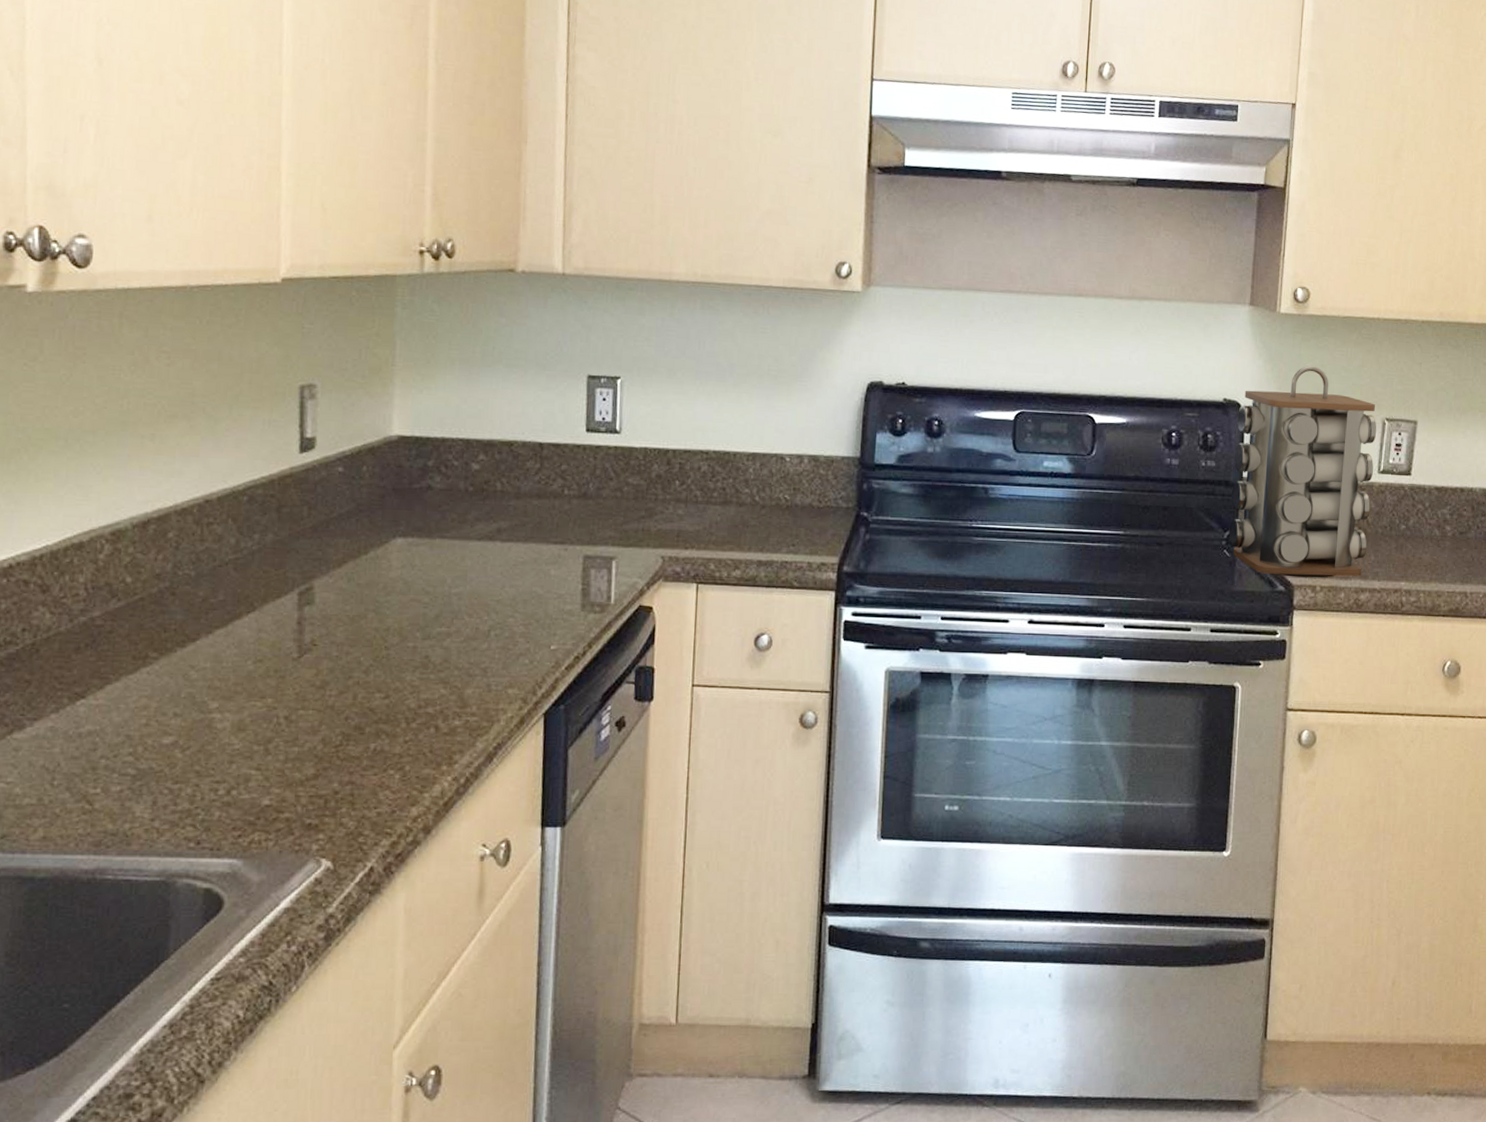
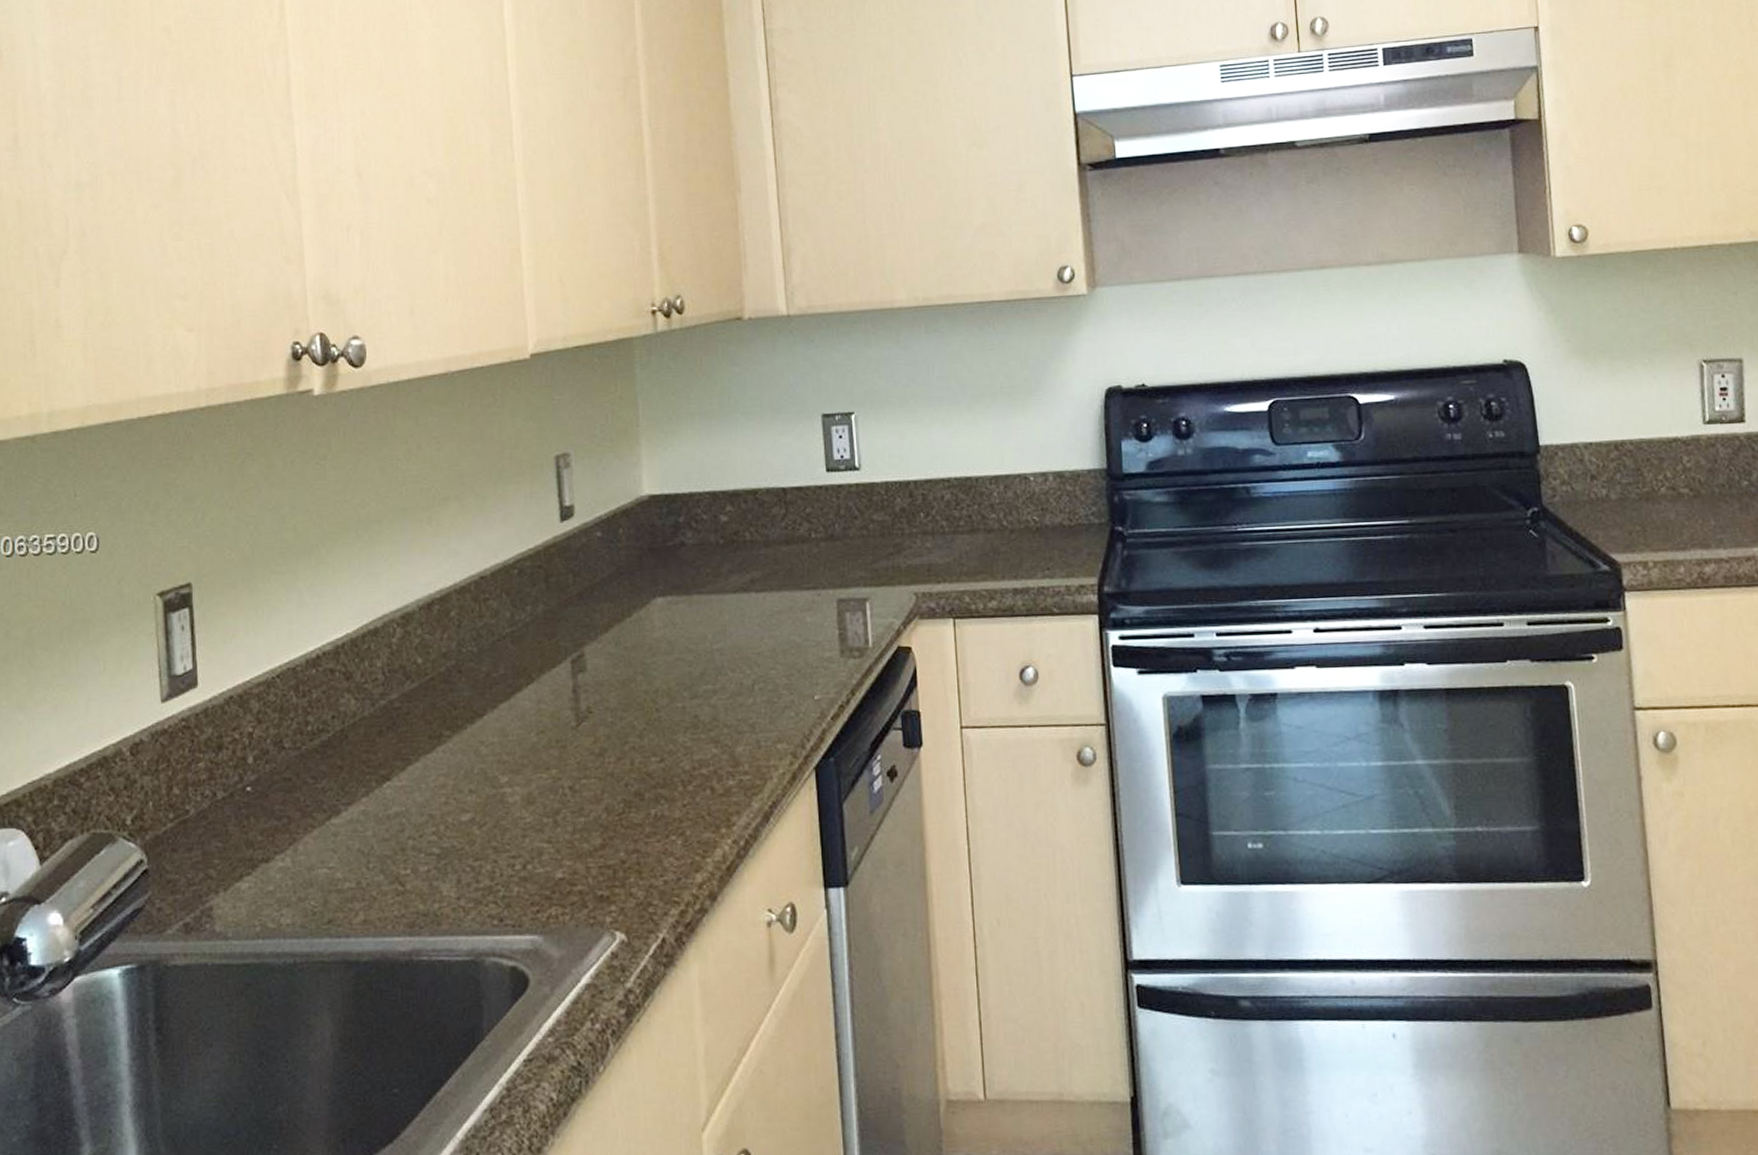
spice rack: present [1228,366,1377,578] -> none [1523,311,1705,554]

